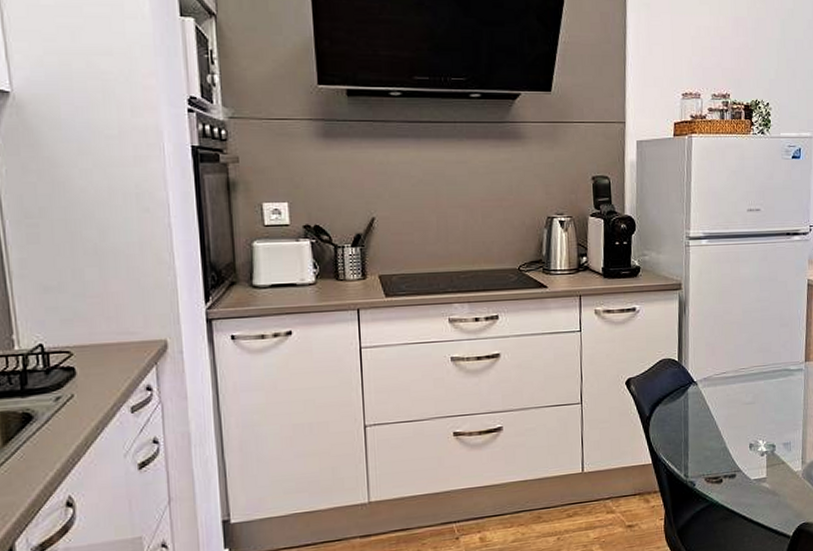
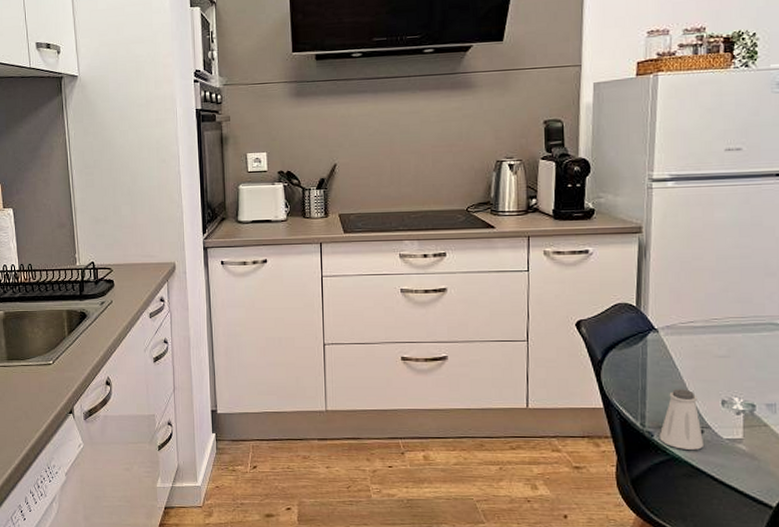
saltshaker: none [700,437,737,495] -> present [659,389,705,450]

